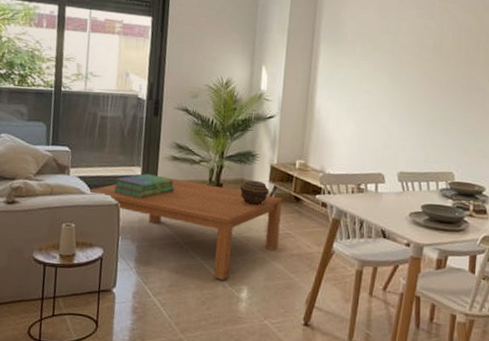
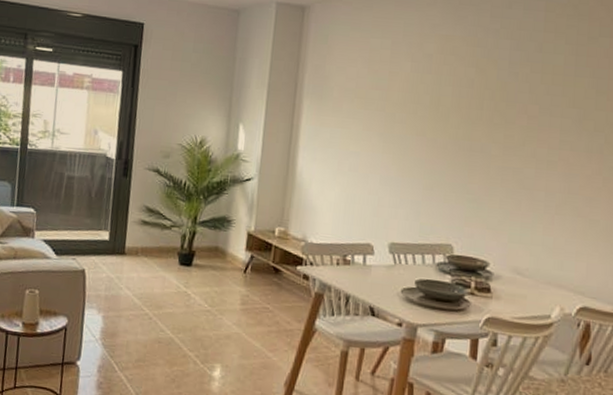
coffee table: present [87,177,283,280] -> none [52,242,260,356]
stack of books: present [113,174,175,198] -> none [79,238,144,265]
decorative container: present [239,180,270,206] -> none [213,247,246,276]

